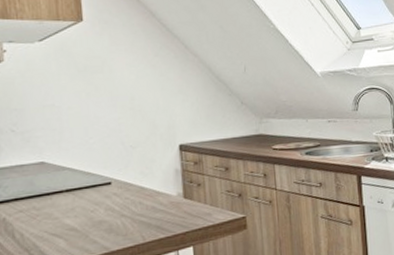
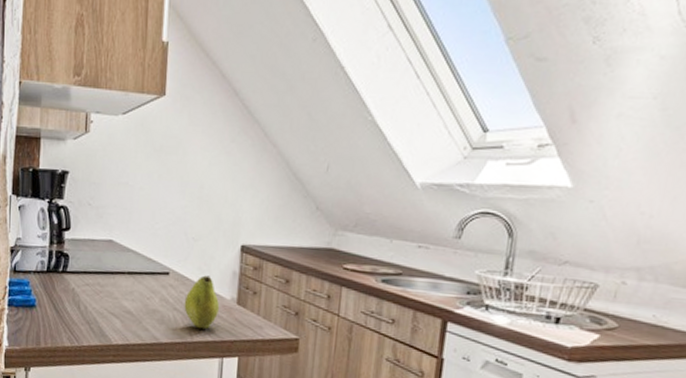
fruit: none [131,178,168,229] -> present [184,275,220,330]

